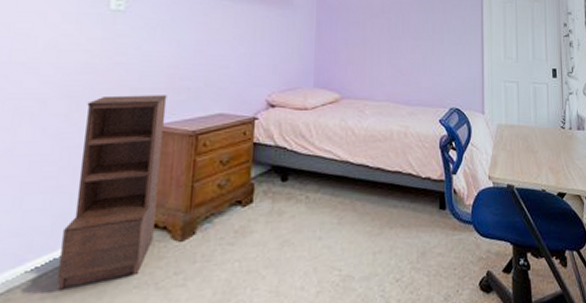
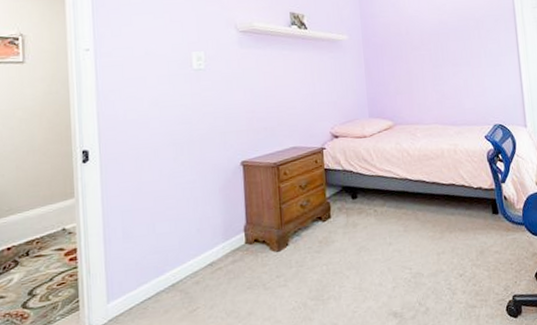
bookshelf: present [56,95,167,290] -> none [188,135,256,292]

